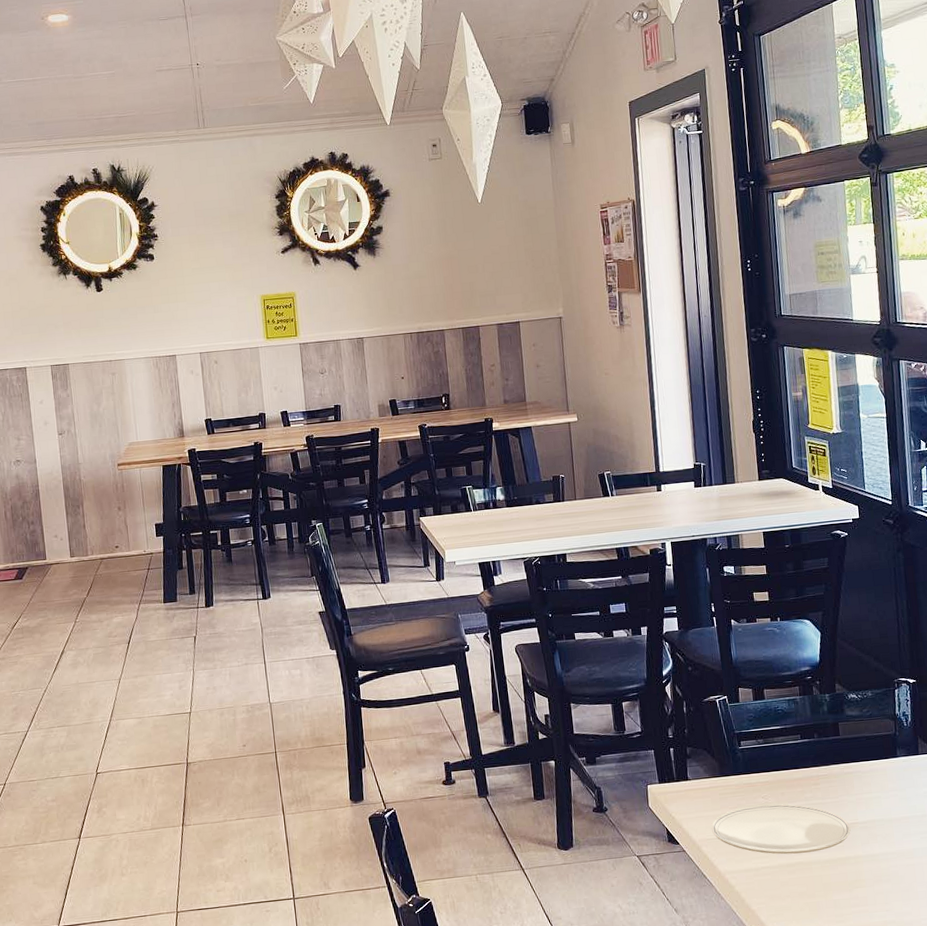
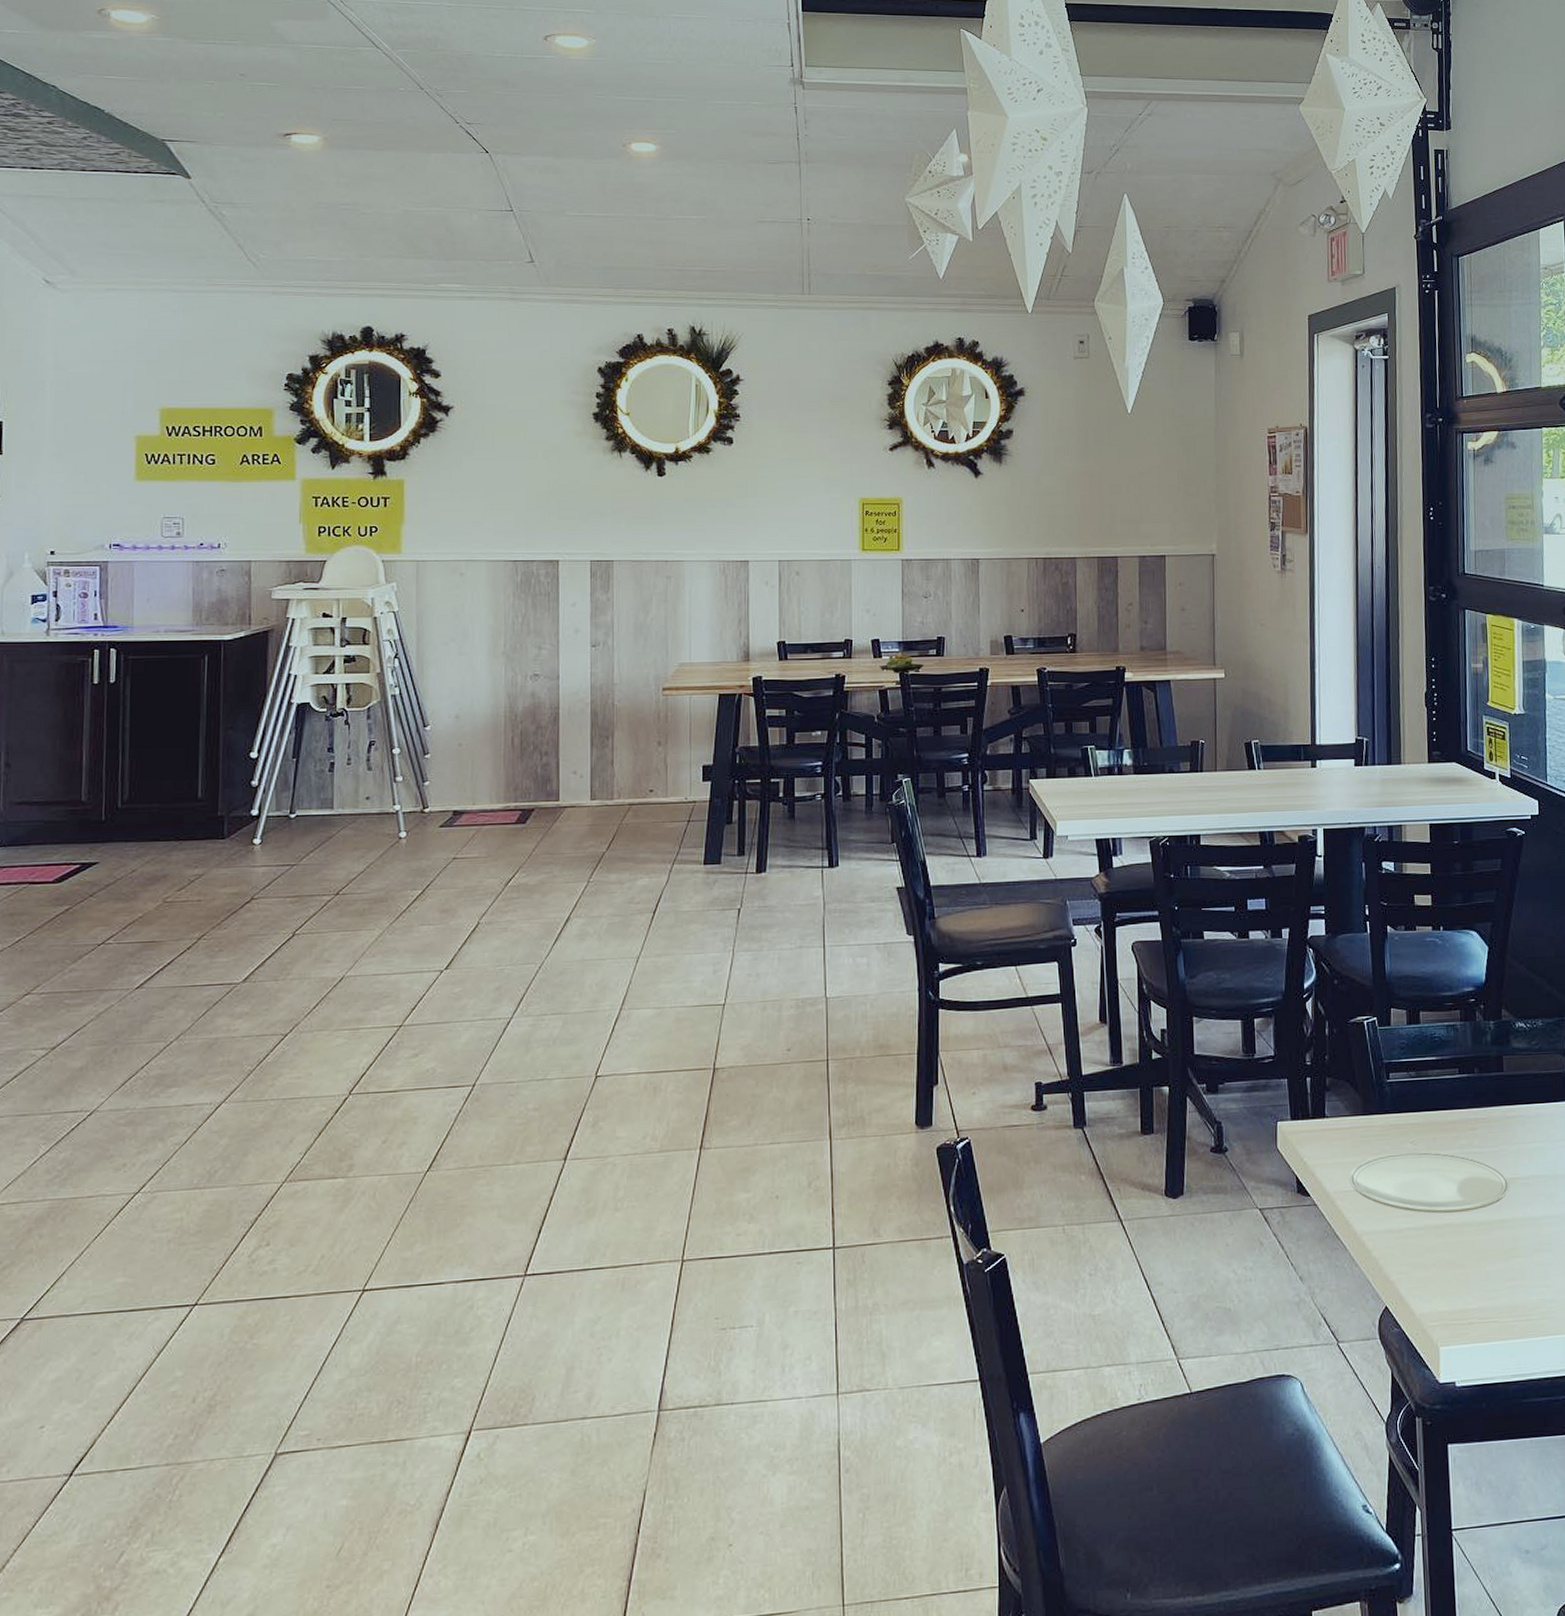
salad: none [289,419,326,438] -> present [880,651,925,673]

